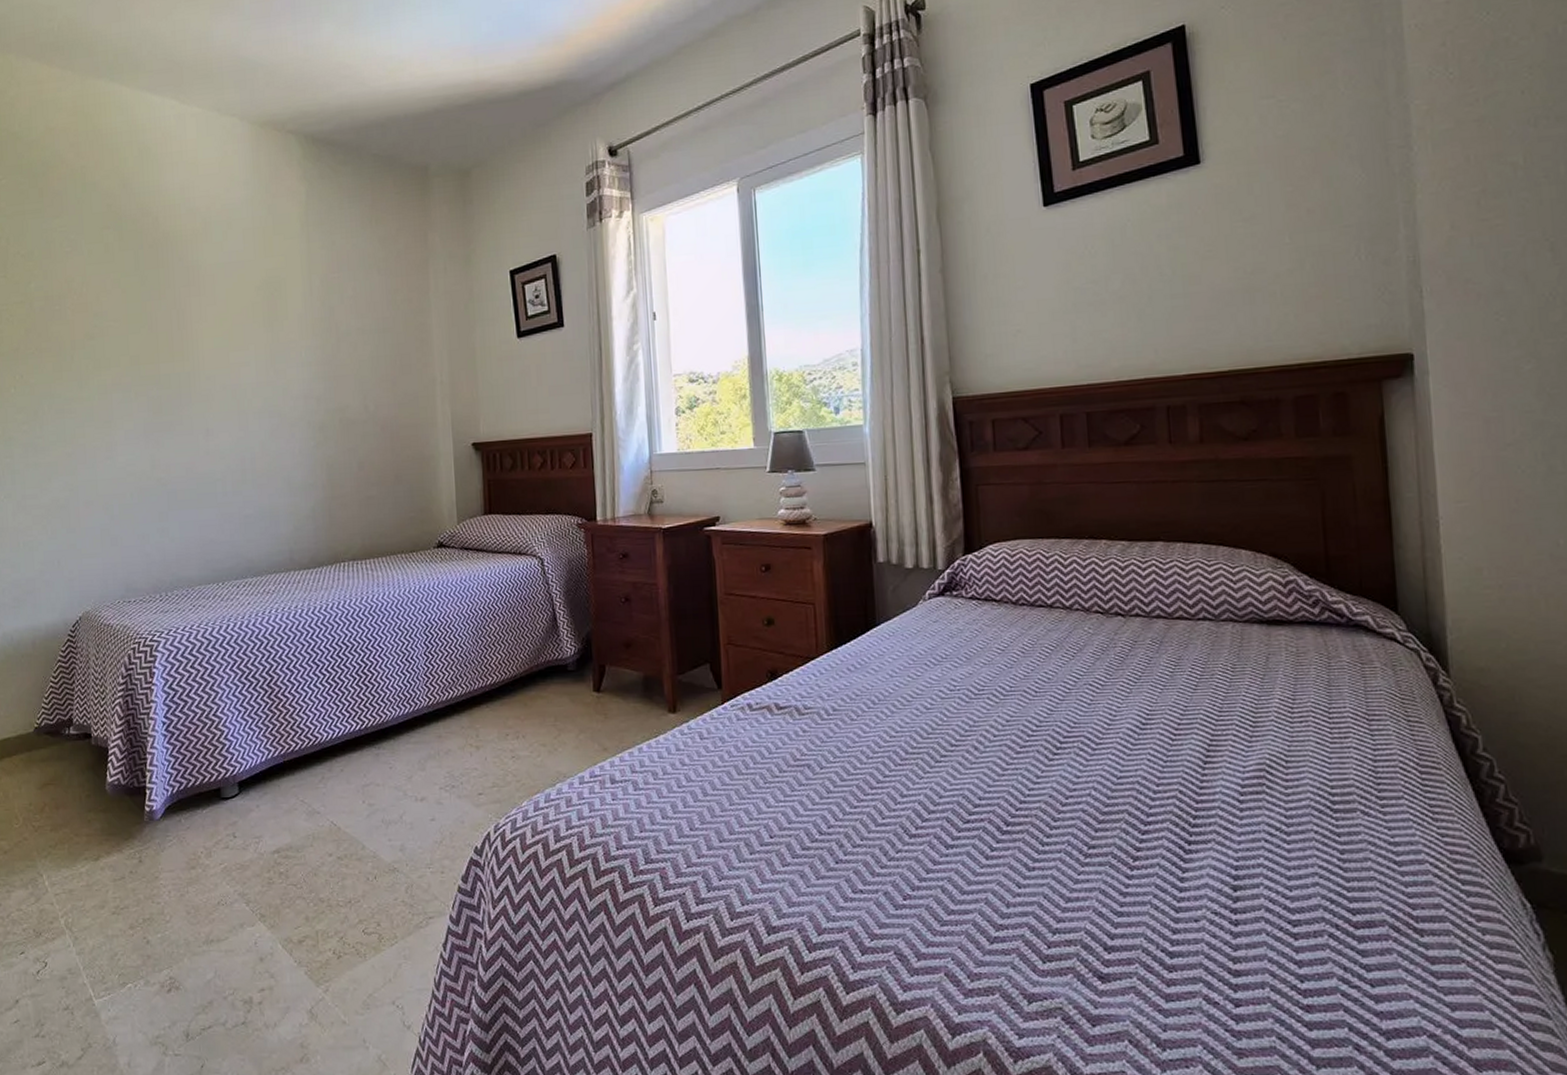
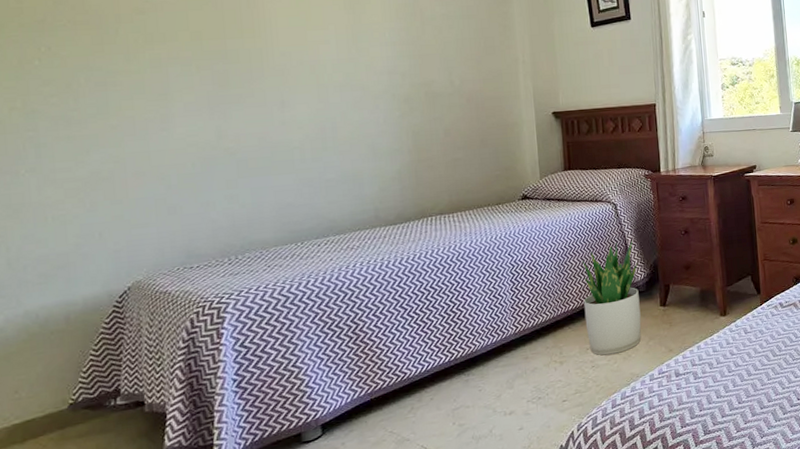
planter: none [503,604,570,745] -> present [582,240,642,356]

